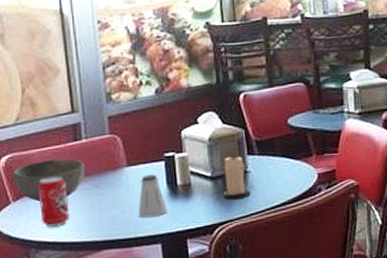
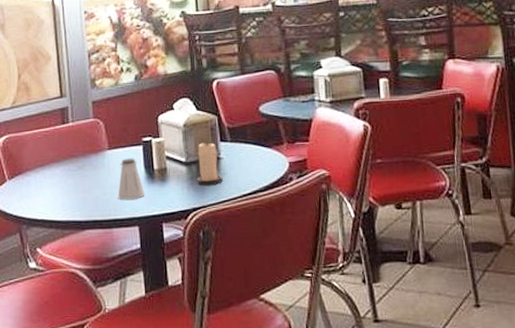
bowl: present [12,159,85,202] -> none [8,141,71,181]
beverage can: present [38,176,70,227] -> none [30,157,58,205]

